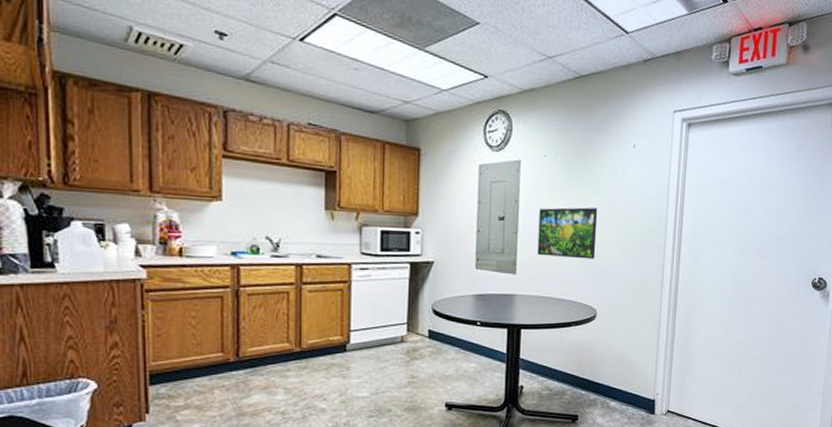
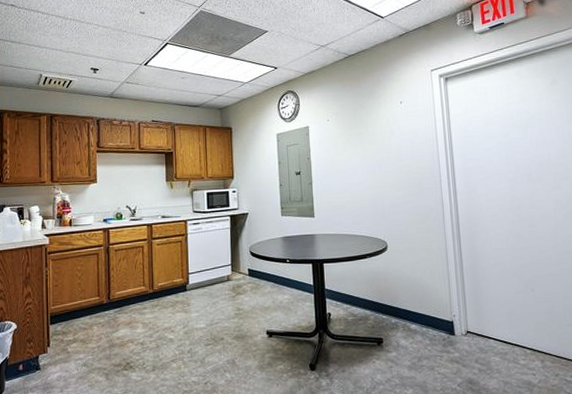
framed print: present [537,207,598,259] -> none [328,156,380,200]

